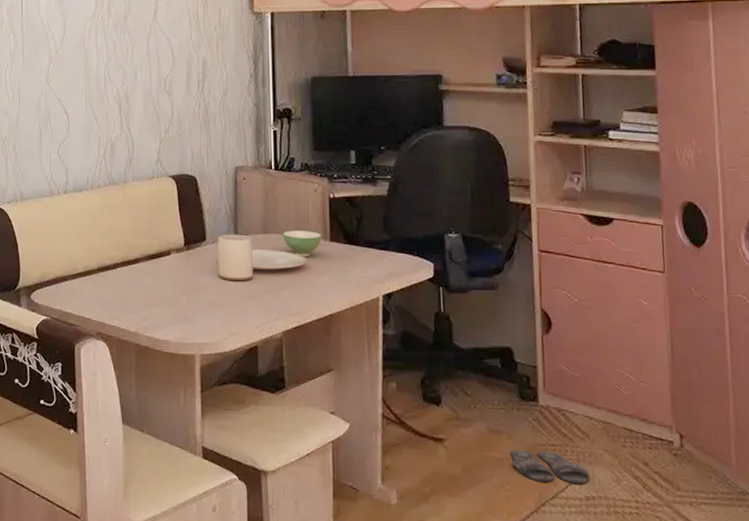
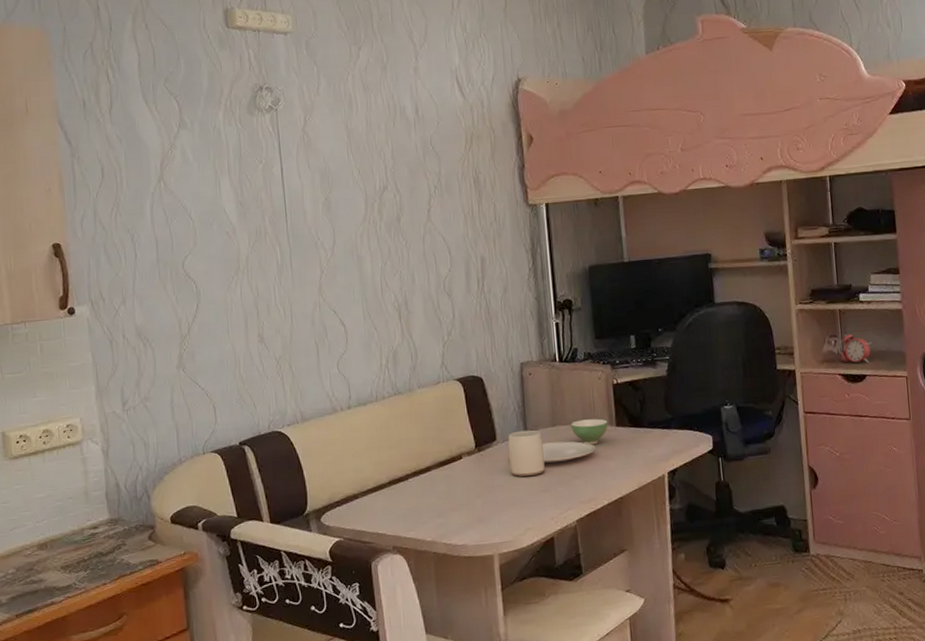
slippers: present [511,449,589,485] -> none [788,595,855,625]
alarm clock: none [581,173,621,207] -> present [837,334,872,364]

